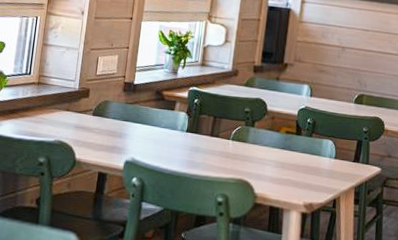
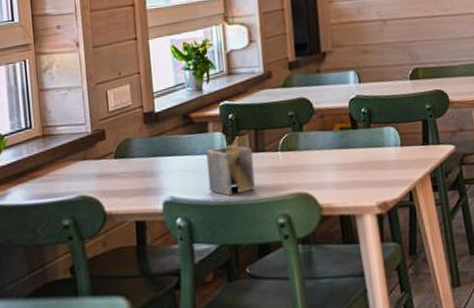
napkin holder: none [165,119,209,169] -> present [206,134,255,197]

